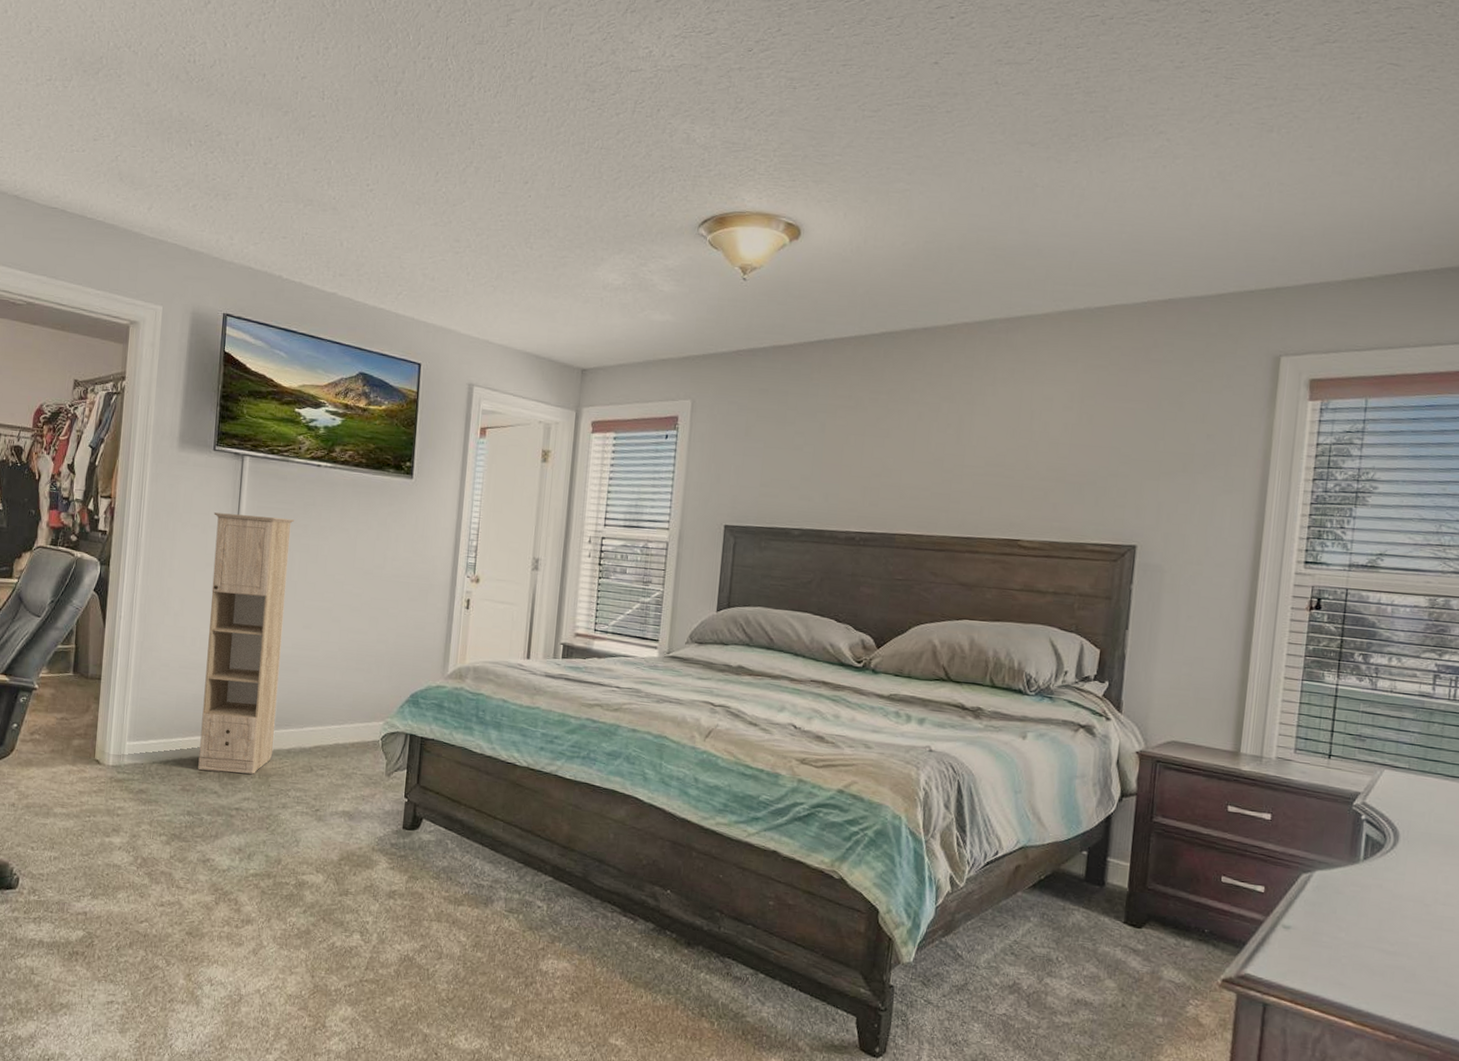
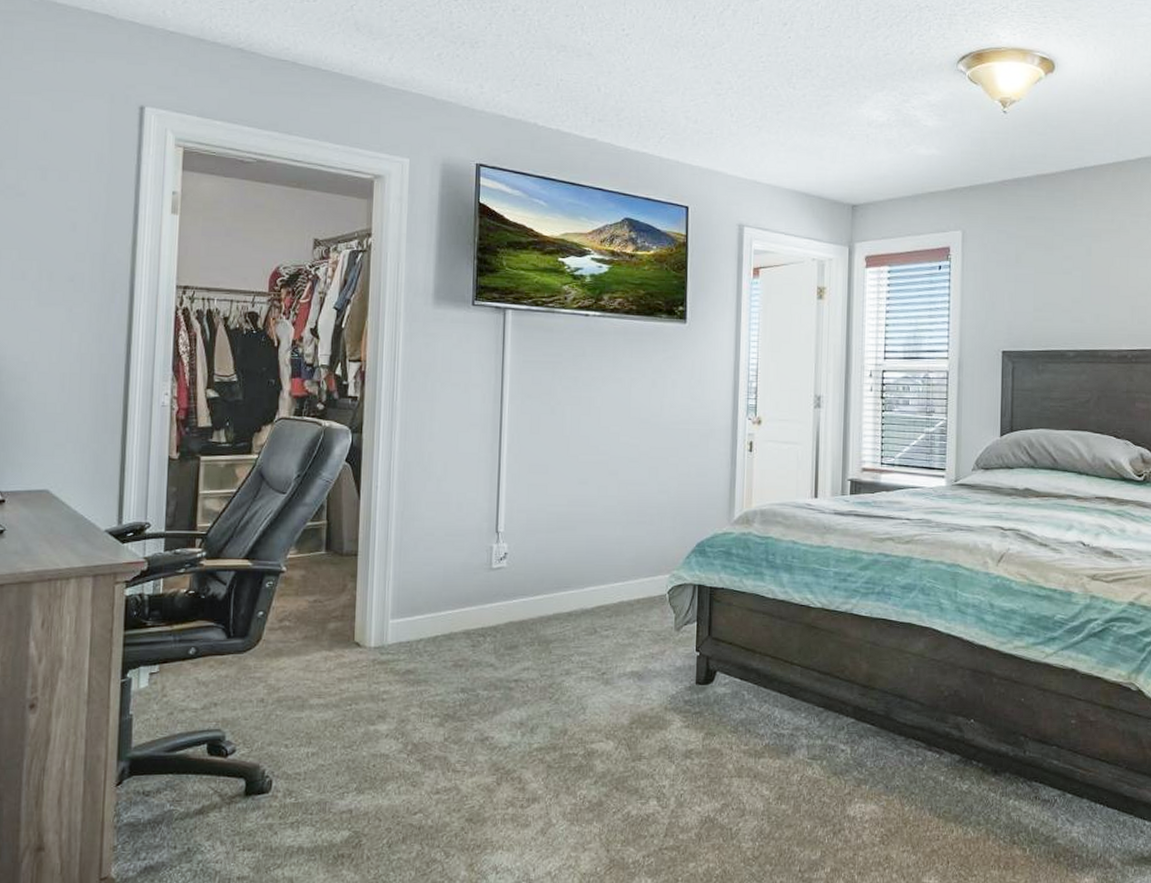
storage cabinet: present [198,512,294,774] -> none [471,370,563,643]

